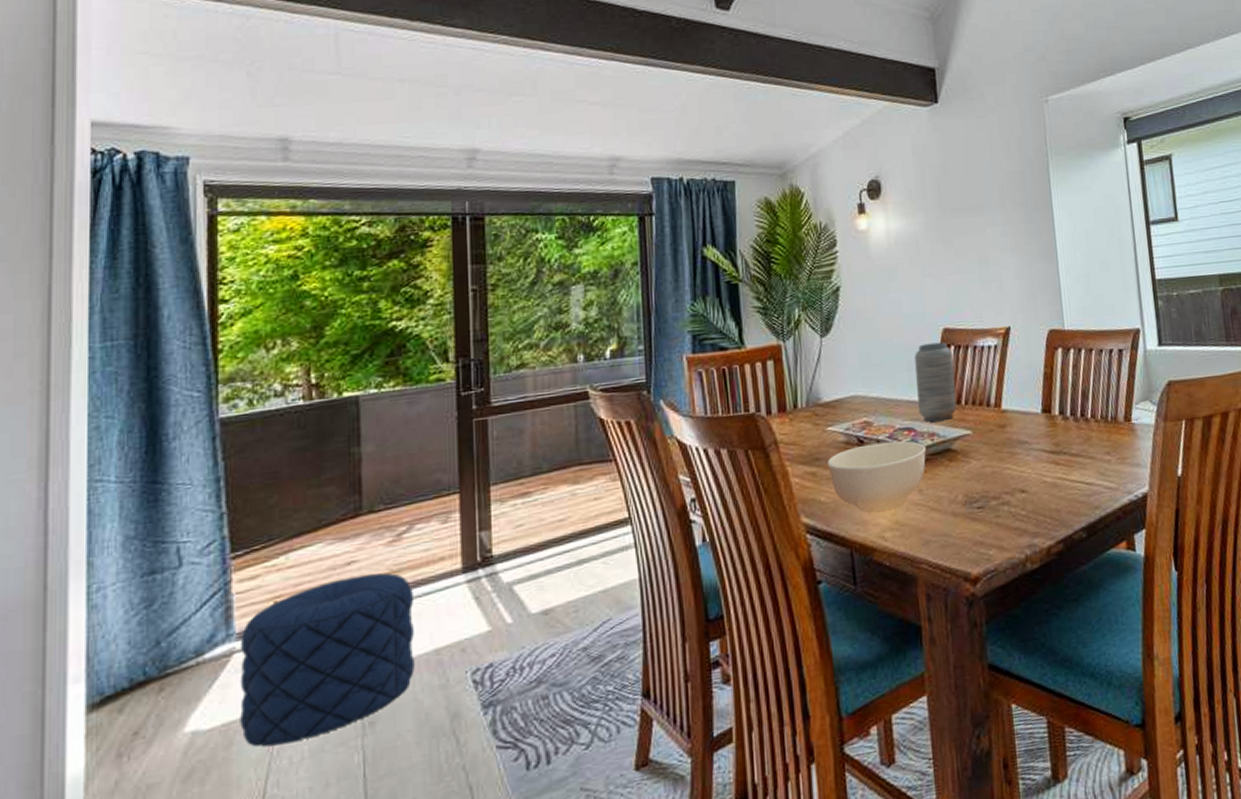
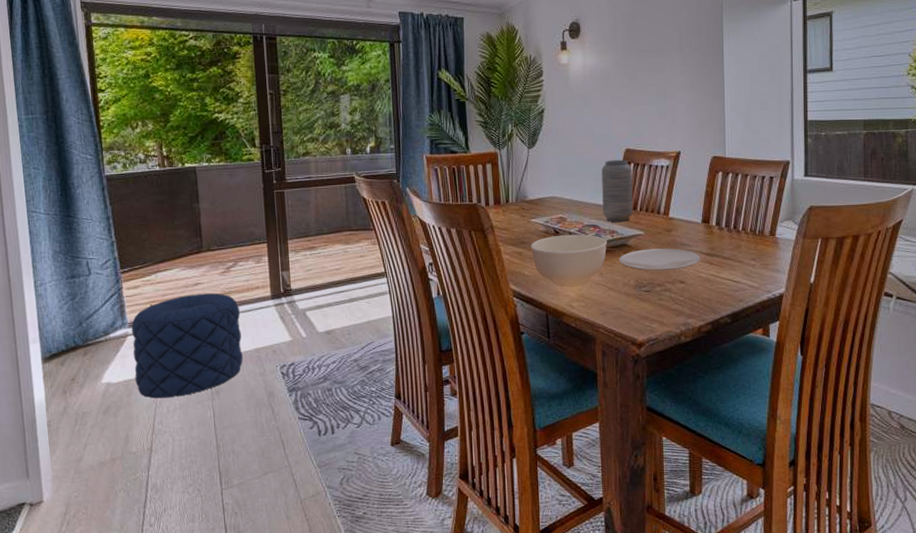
plate: none [941,448,1044,482] -> present [618,248,701,272]

